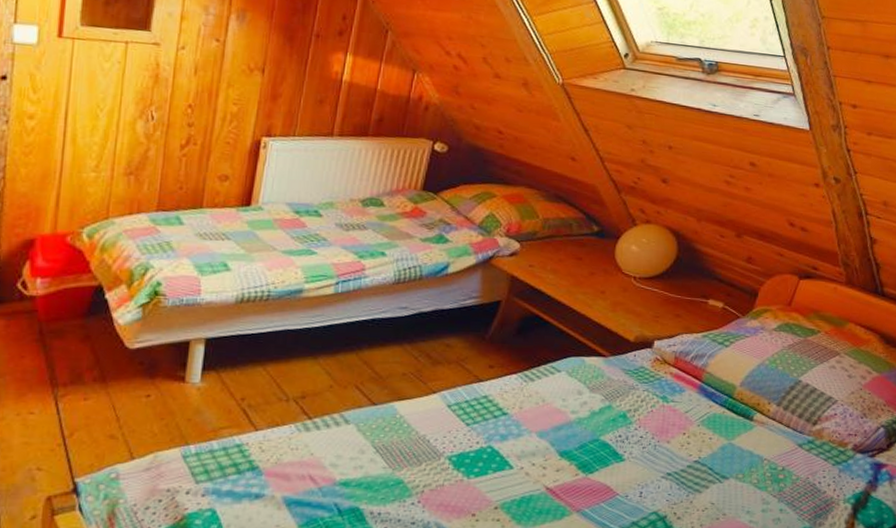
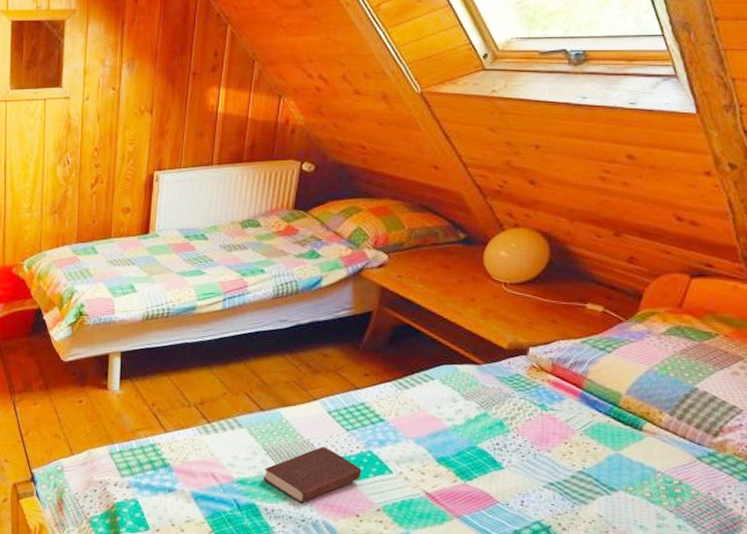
book: none [370,443,481,504] -> present [263,447,362,503]

